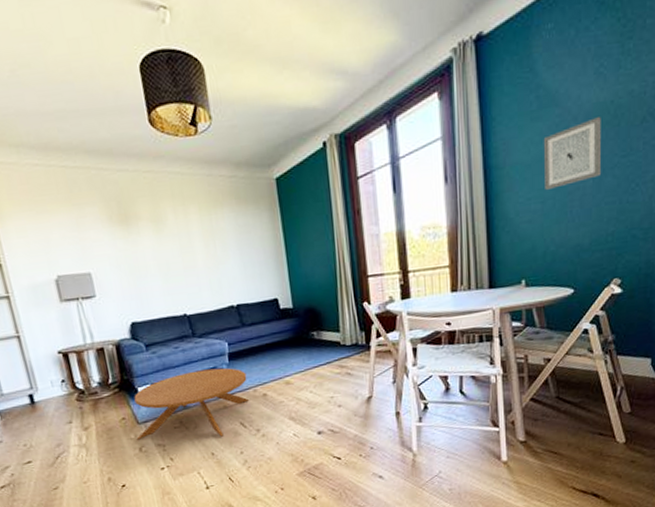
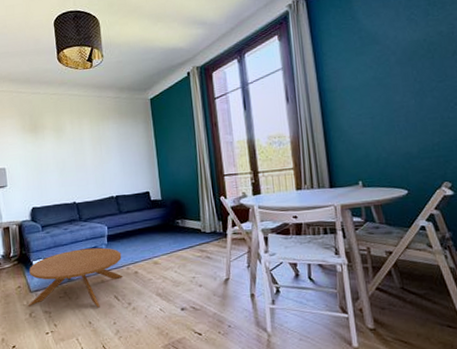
wall art: present [543,117,602,190] -> none [368,51,422,108]

